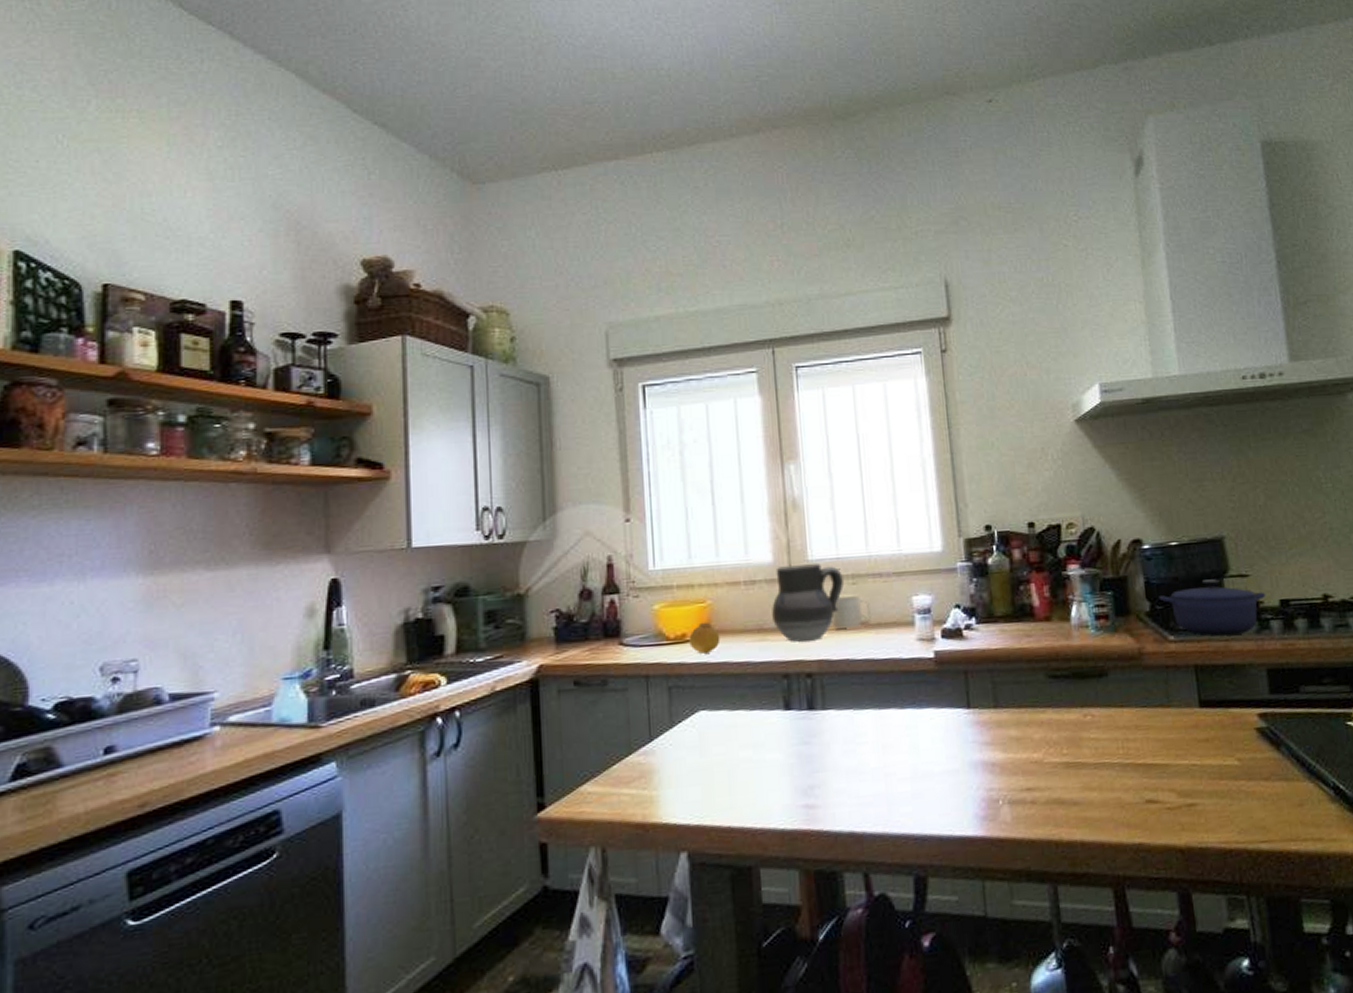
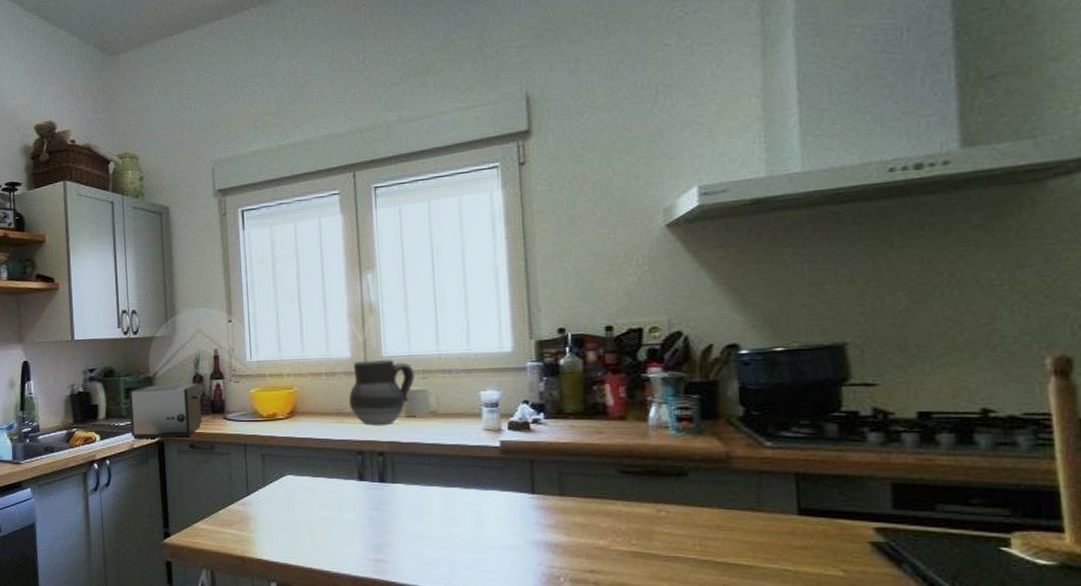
toaster: none [490,600,591,680] -> present [128,383,202,440]
fruit: present [689,621,721,654] -> none [279,404,305,430]
cooking pot: present [1159,578,1266,636] -> none [756,386,899,445]

